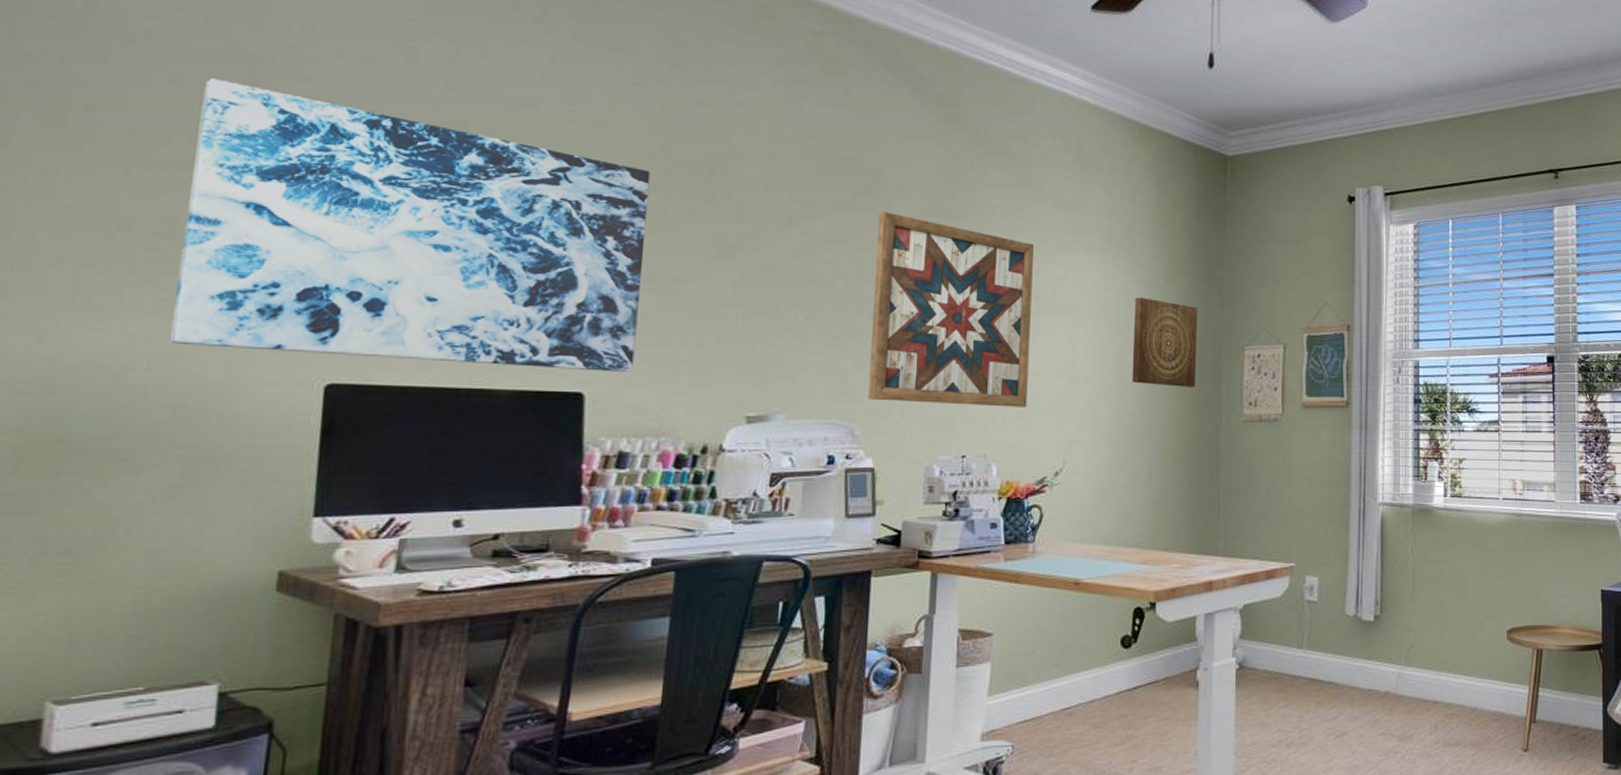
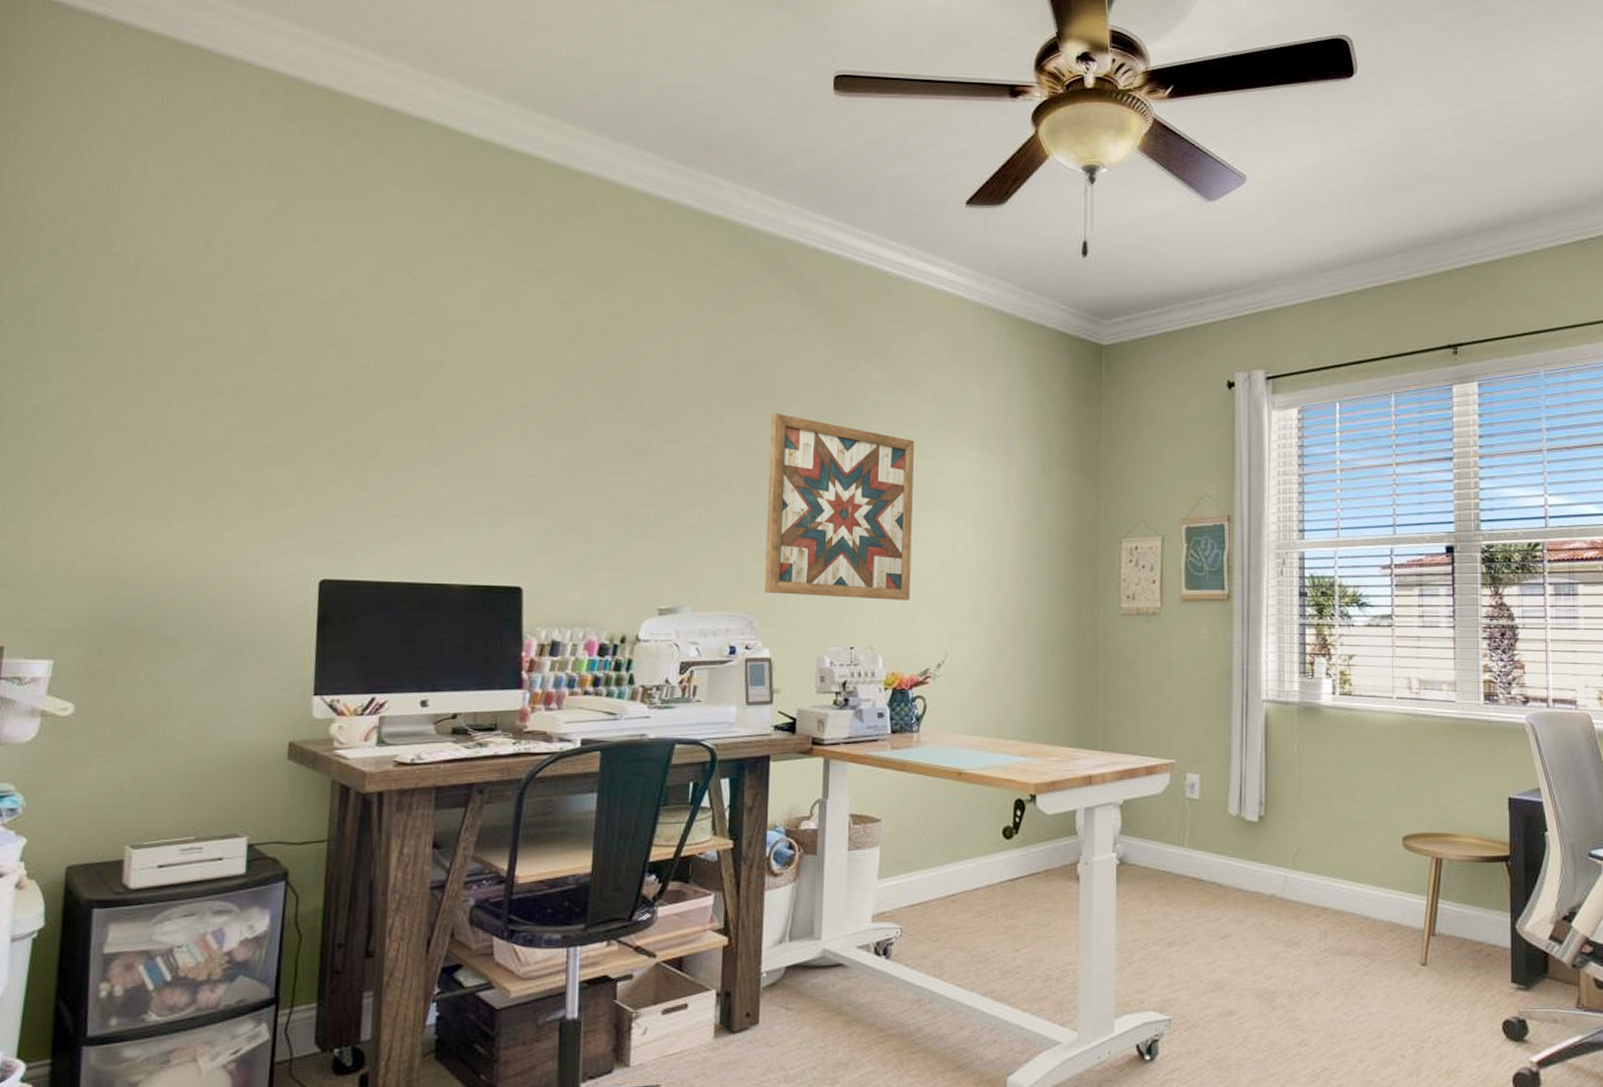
wall art: present [170,78,651,372] -> none [205,316,573,568]
wall art: present [1131,297,1198,387] -> none [1010,491,1075,580]

